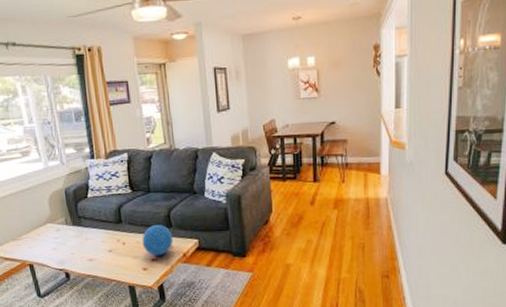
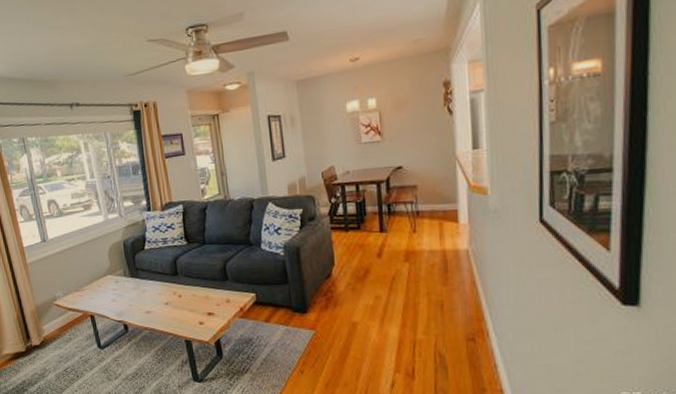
decorative ball: present [142,224,174,256] -> none [198,276,230,310]

